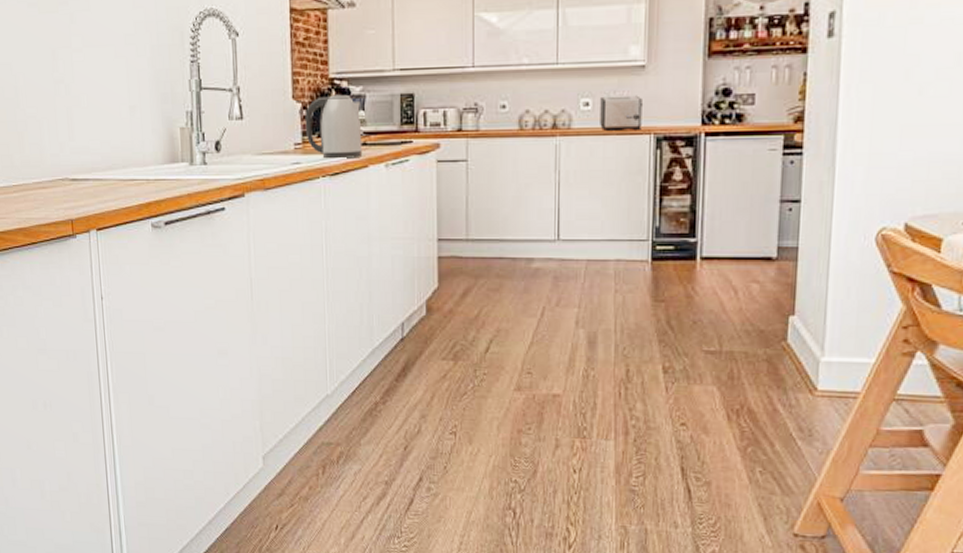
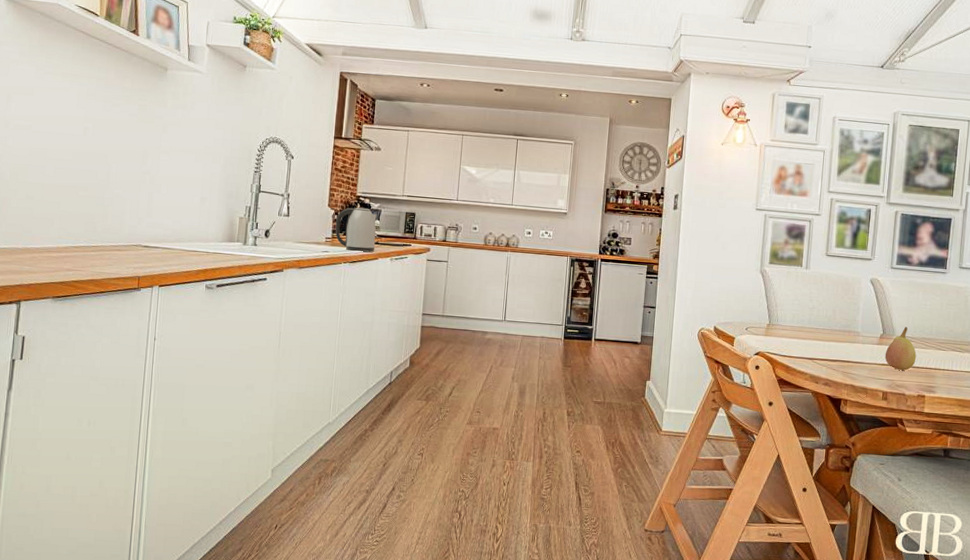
toaster: present [600,95,644,131] -> none [536,229,565,253]

